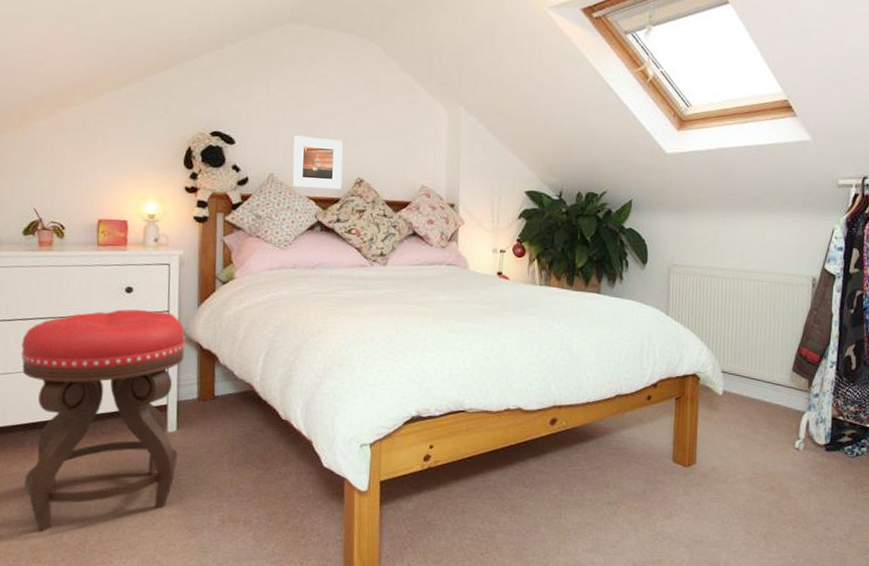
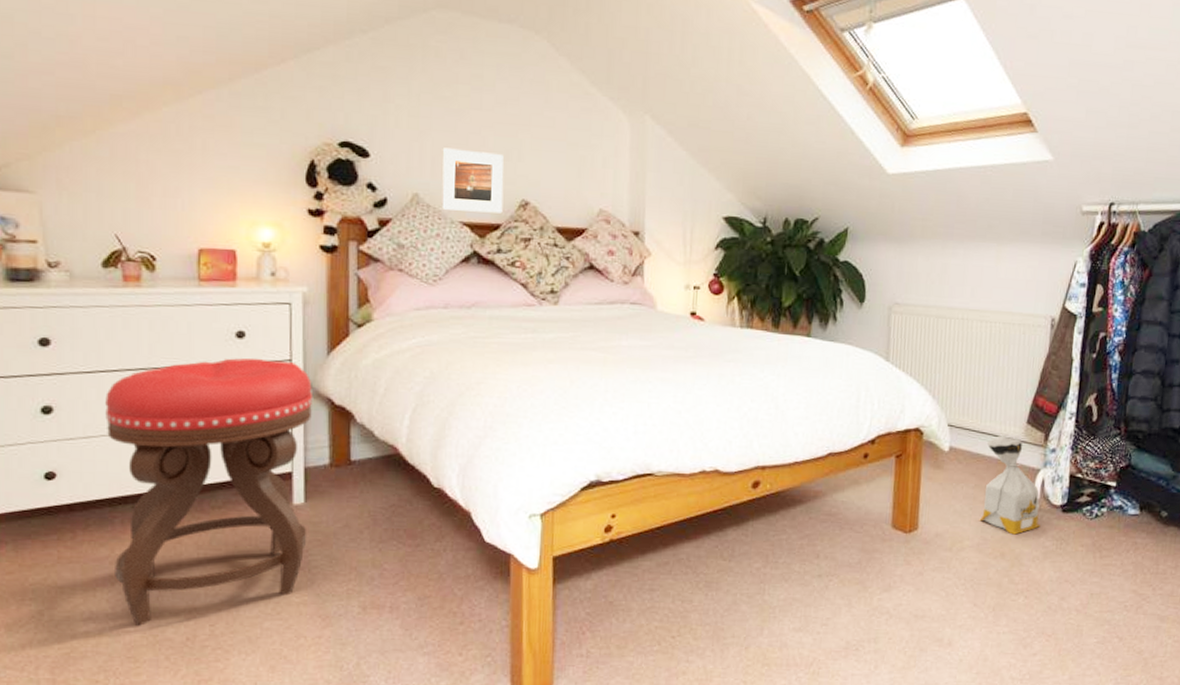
bag: none [751,380,806,470] -> present [979,434,1040,535]

